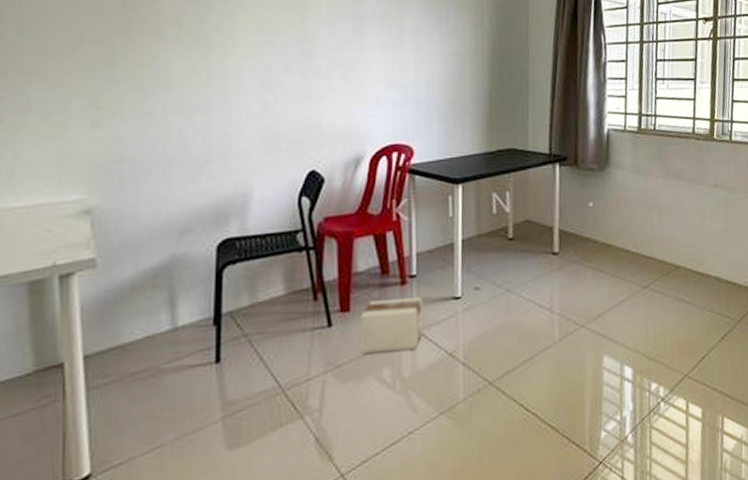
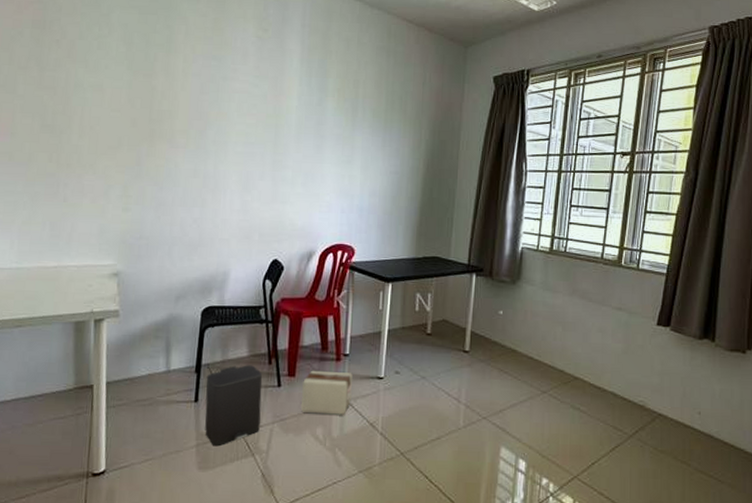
pedal bin: none [229,305,308,415] -> present [205,365,262,447]

